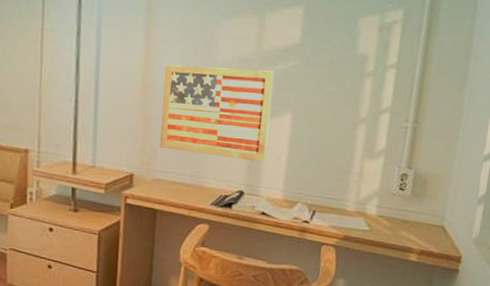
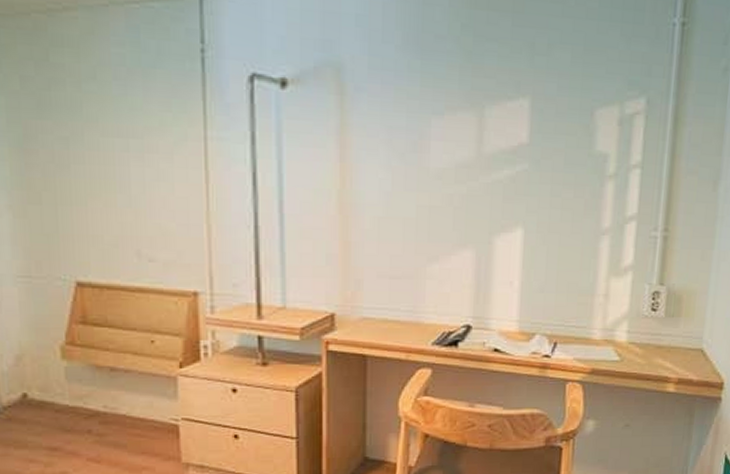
wall art: present [160,64,274,162] -> none [365,175,499,288]

